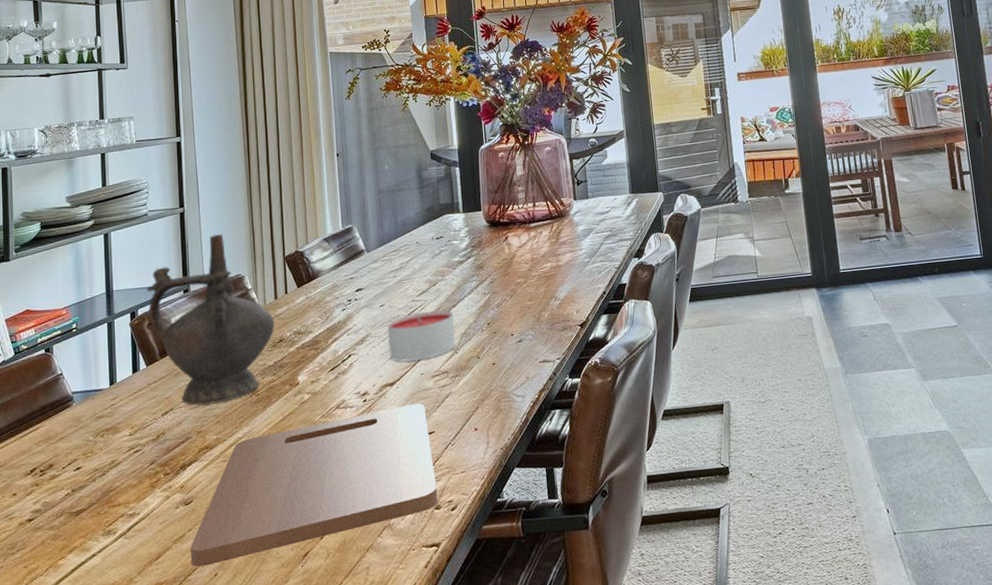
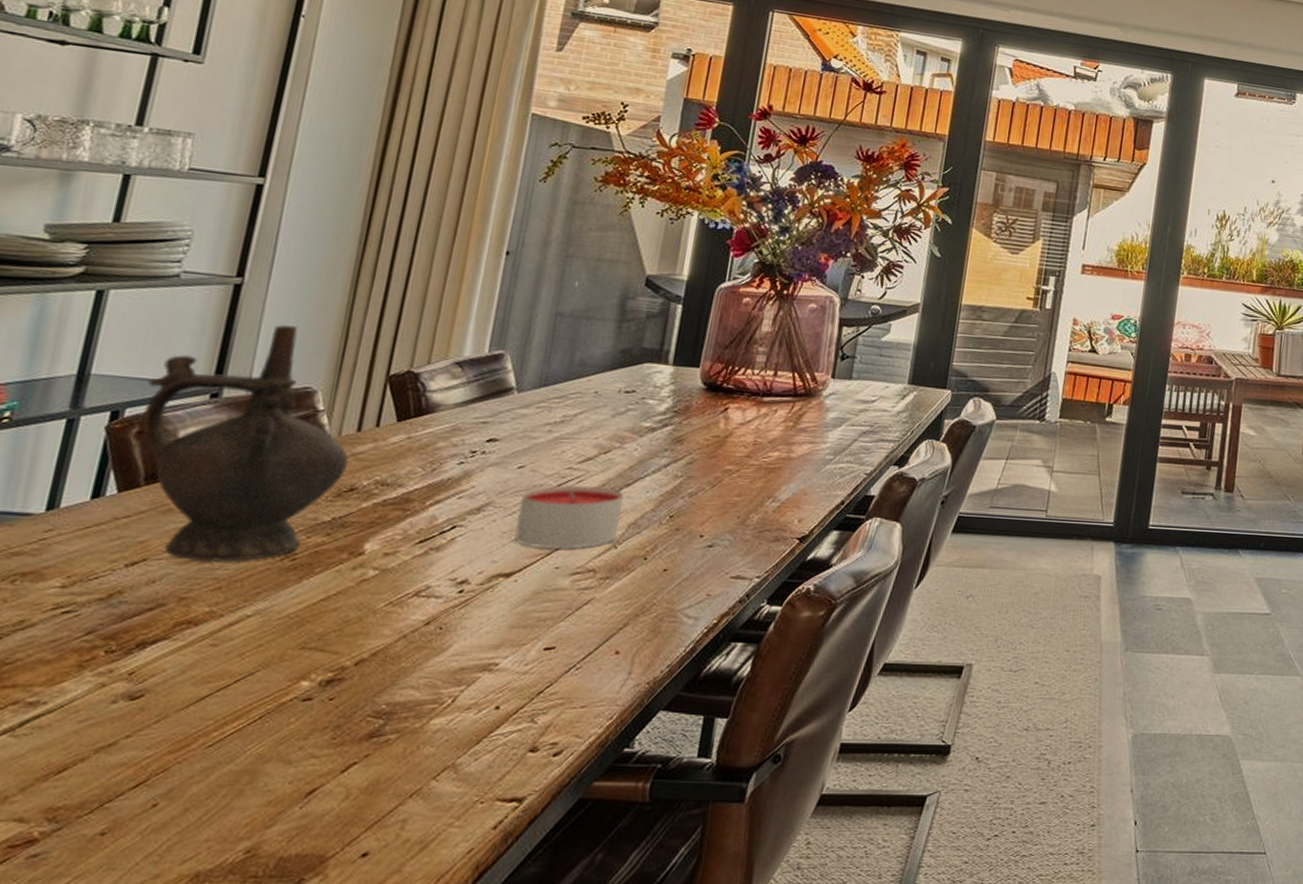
cutting board: present [190,403,437,567] -> none [116,606,550,791]

